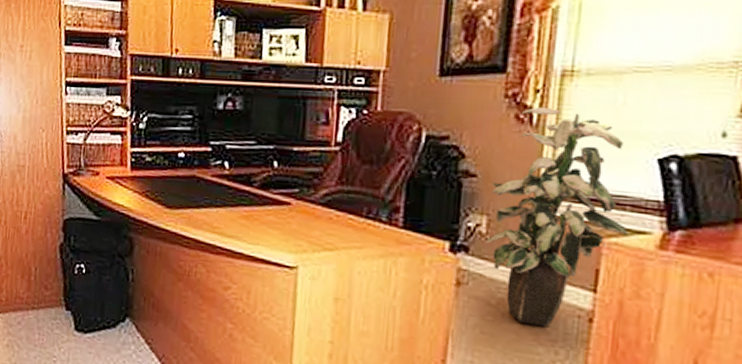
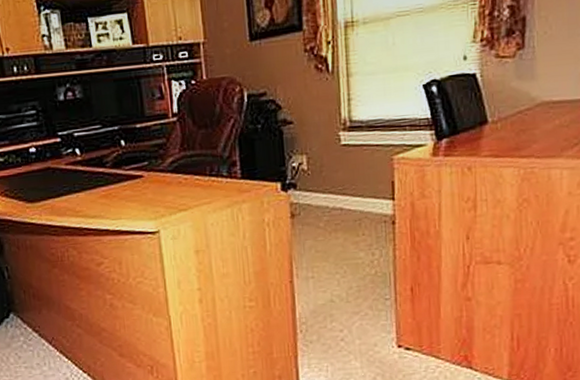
indoor plant: present [486,107,628,328] -> none [306,55,410,237]

